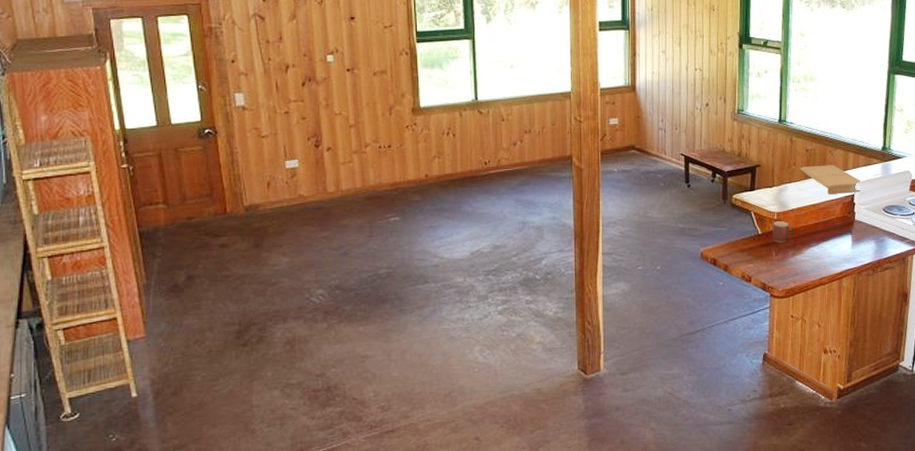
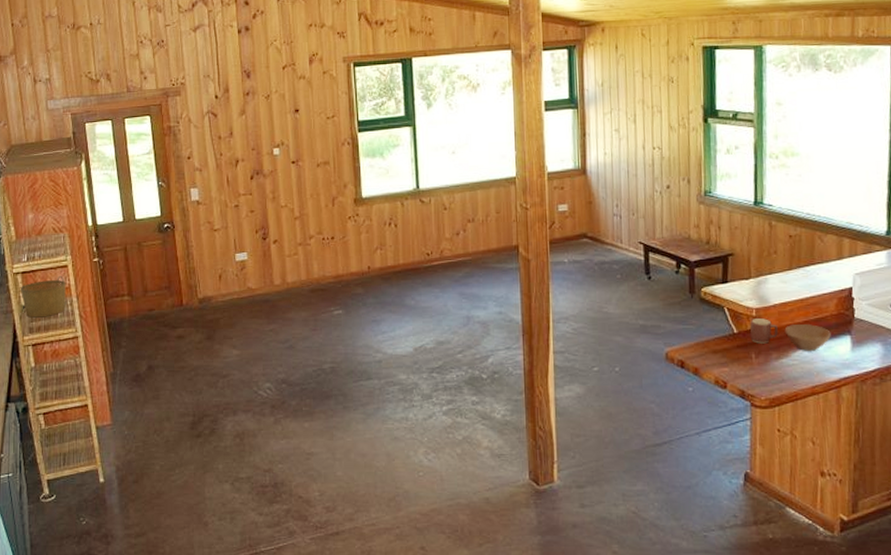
basket: none [31,182,89,228] -> present [20,275,66,318]
cutting board: present [799,165,861,194] -> none [781,253,861,287]
bowl: none [800,226,836,249] -> present [784,324,831,351]

